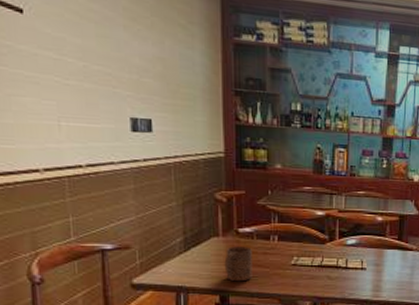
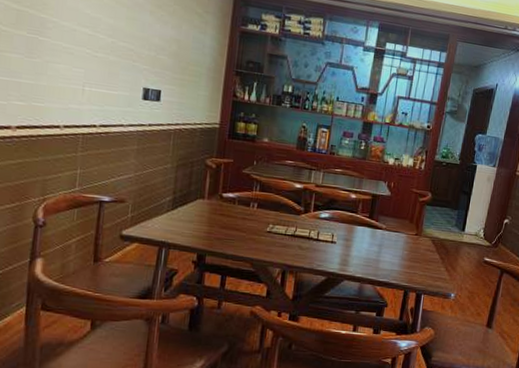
cup: present [224,246,252,282] -> none [205,209,232,243]

